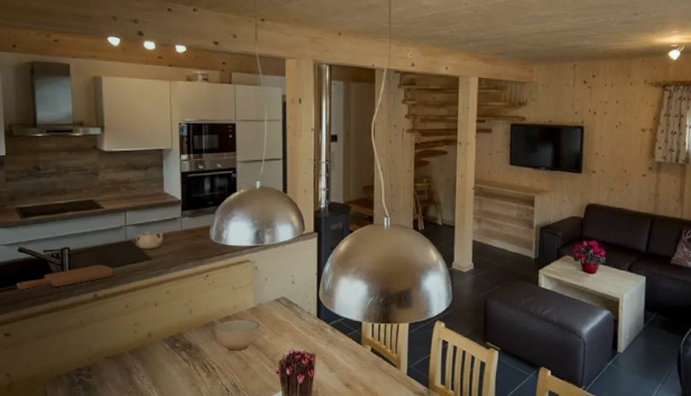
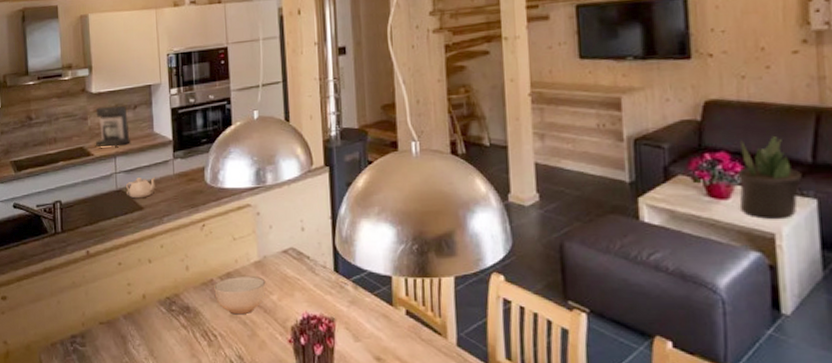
cutting board: present [16,264,114,289] -> none [12,217,106,248]
coffee maker: none [106,164,141,201] -> present [96,105,130,147]
planter: none [600,231,639,288] -> present [737,135,802,219]

